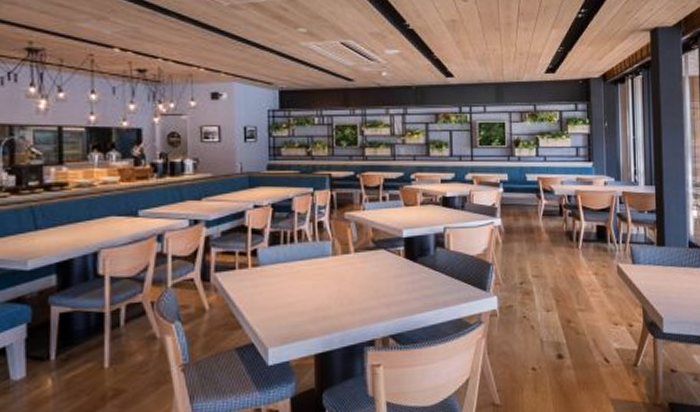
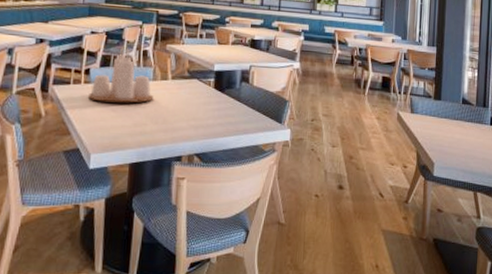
condiment set: none [259,220,335,287] -> present [89,47,154,103]

